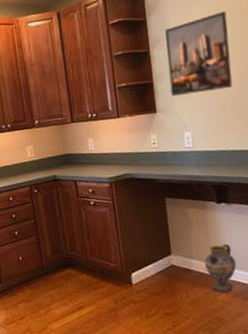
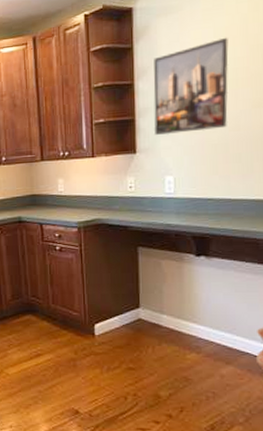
ceramic jug: present [205,243,237,292] -> none [176,300,211,351]

